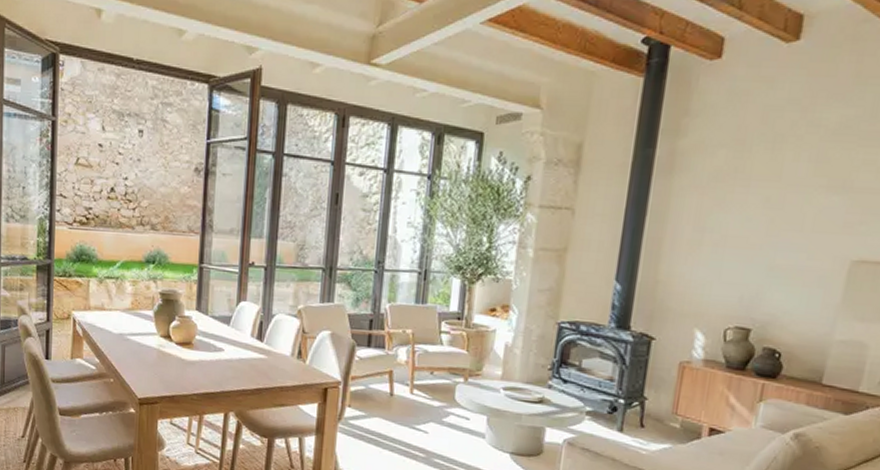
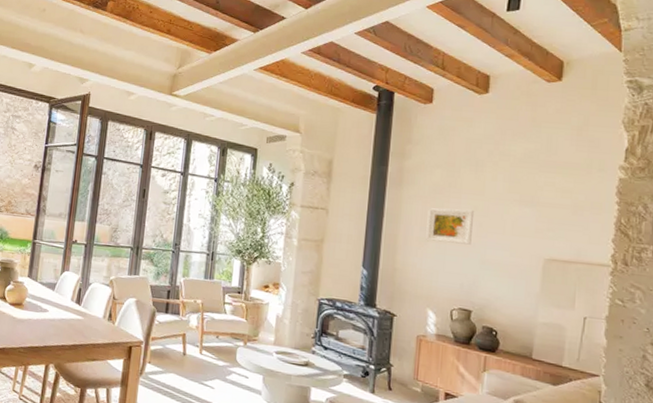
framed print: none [699,201,766,247] -> present [426,208,475,245]

